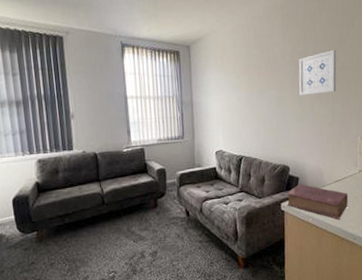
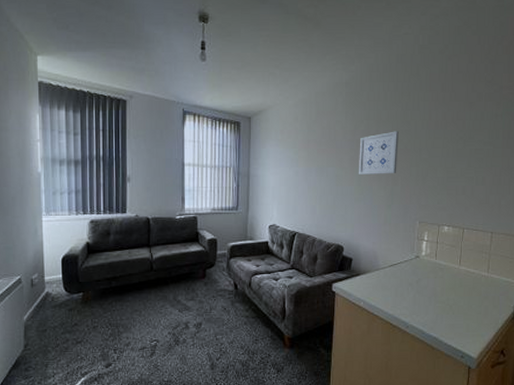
book: present [286,184,349,219] -> none [338,265,403,305]

